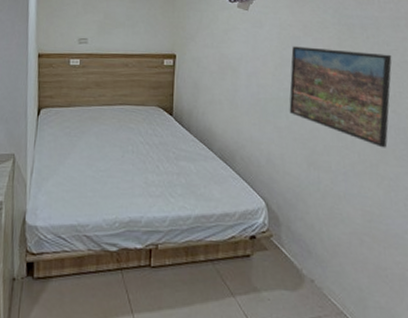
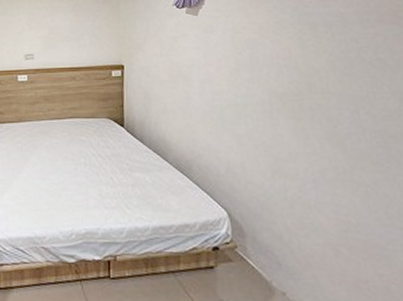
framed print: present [289,46,392,148] -> none [247,49,363,153]

